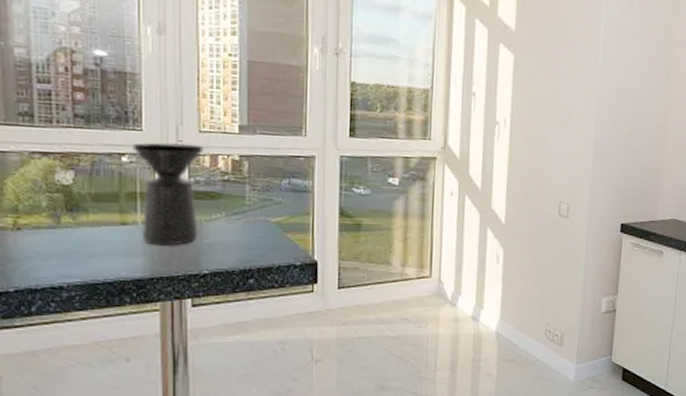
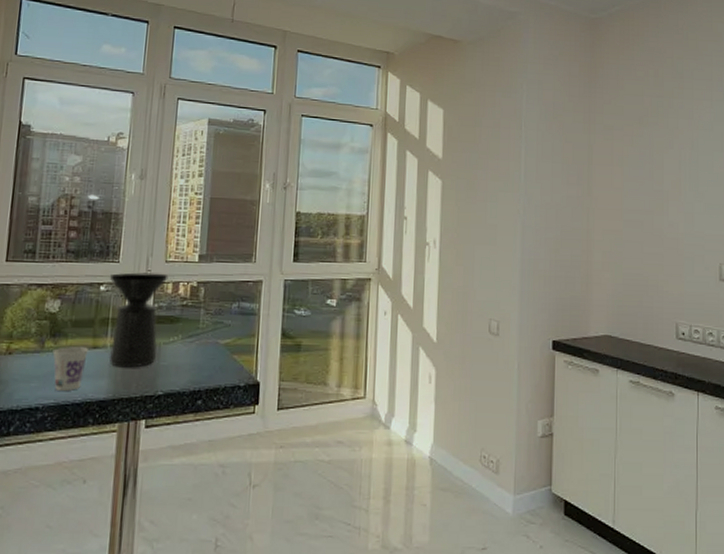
cup: none [71,222,115,269] -> present [52,347,88,391]

